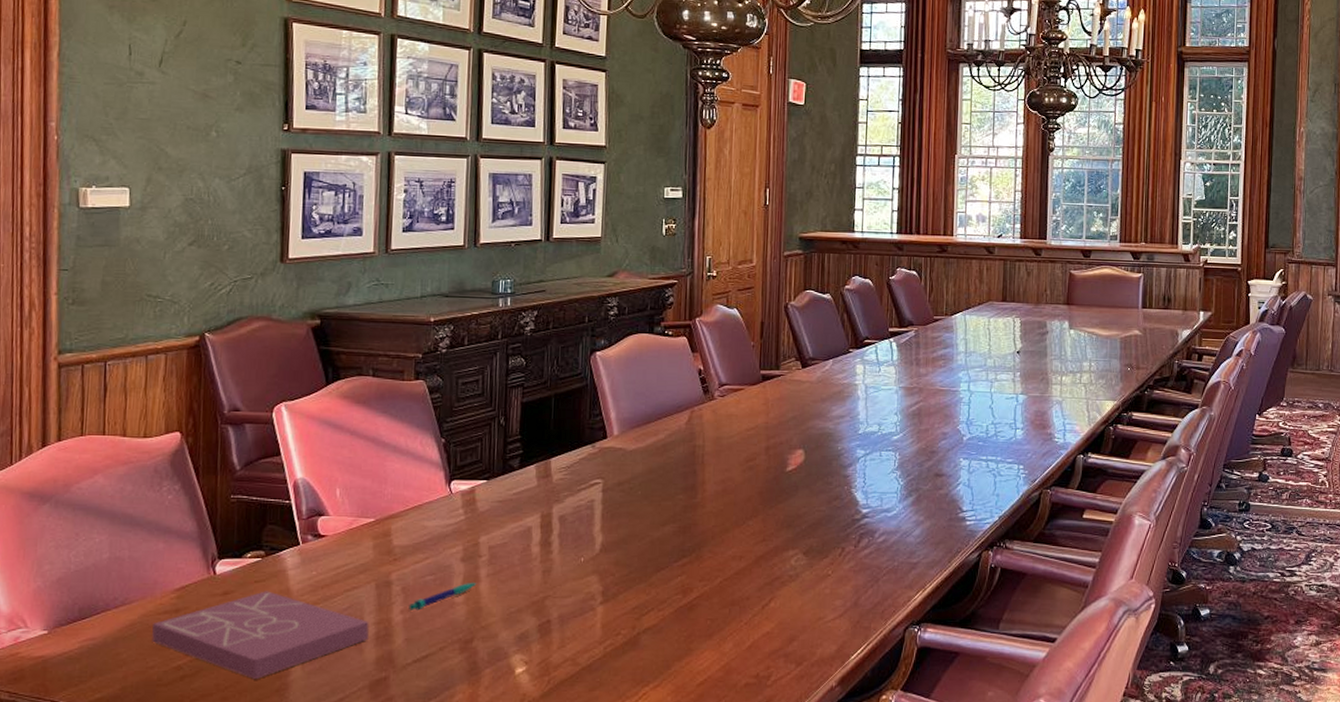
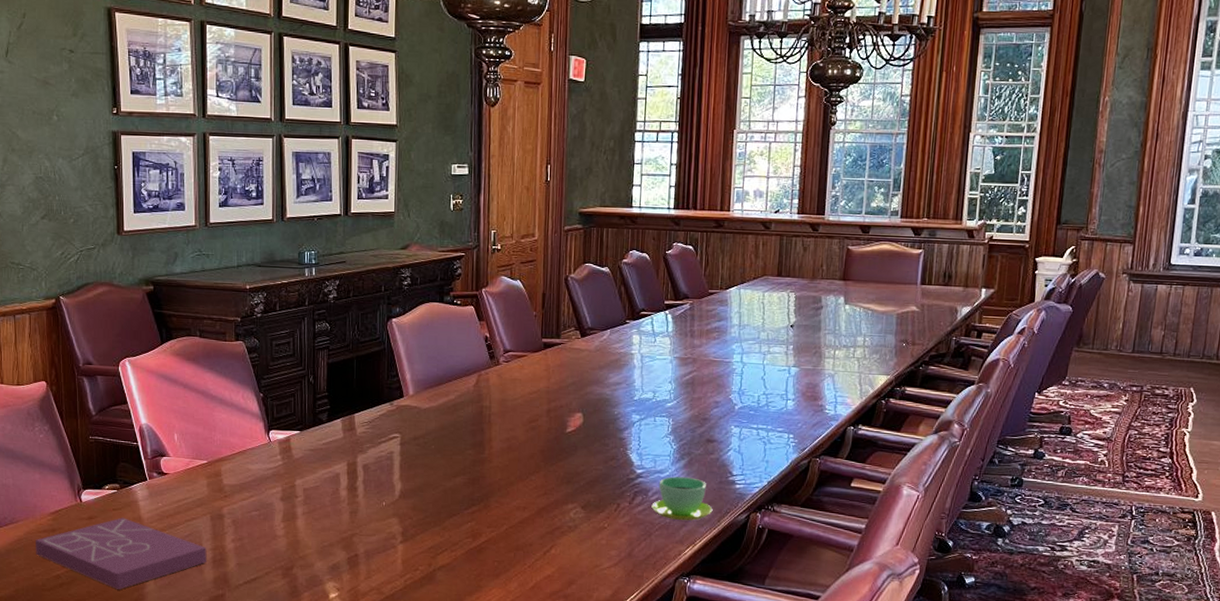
pen: present [409,583,477,610] -> none [239,519,295,540]
cup: none [878,515,943,563] -> present [651,476,713,521]

